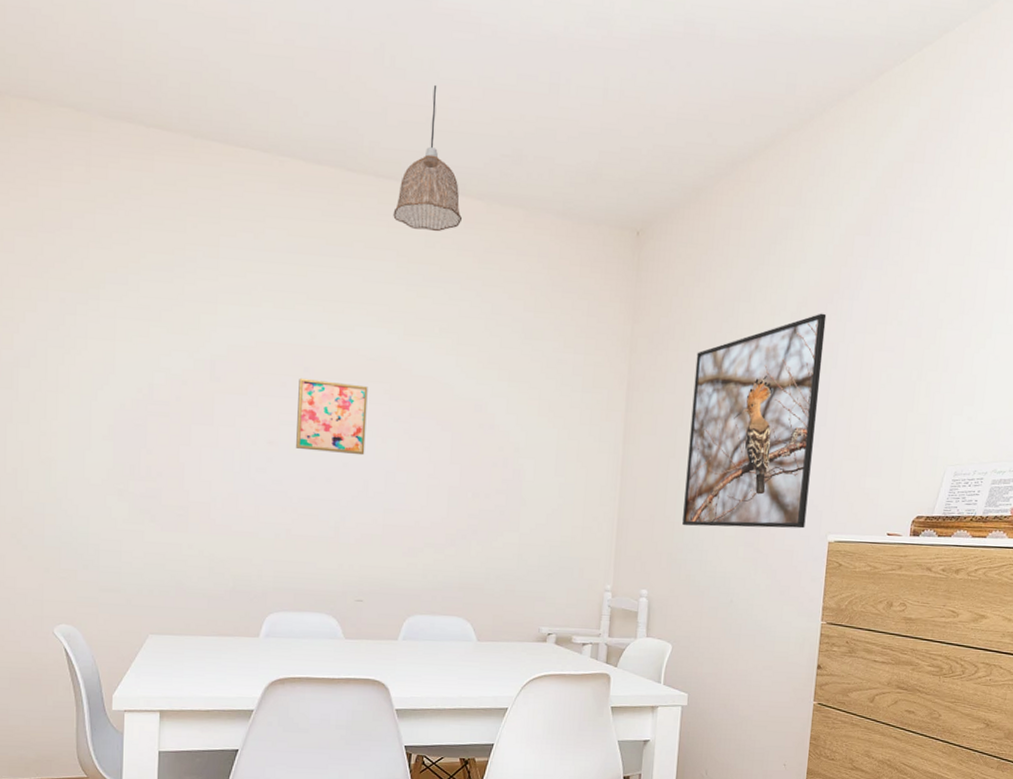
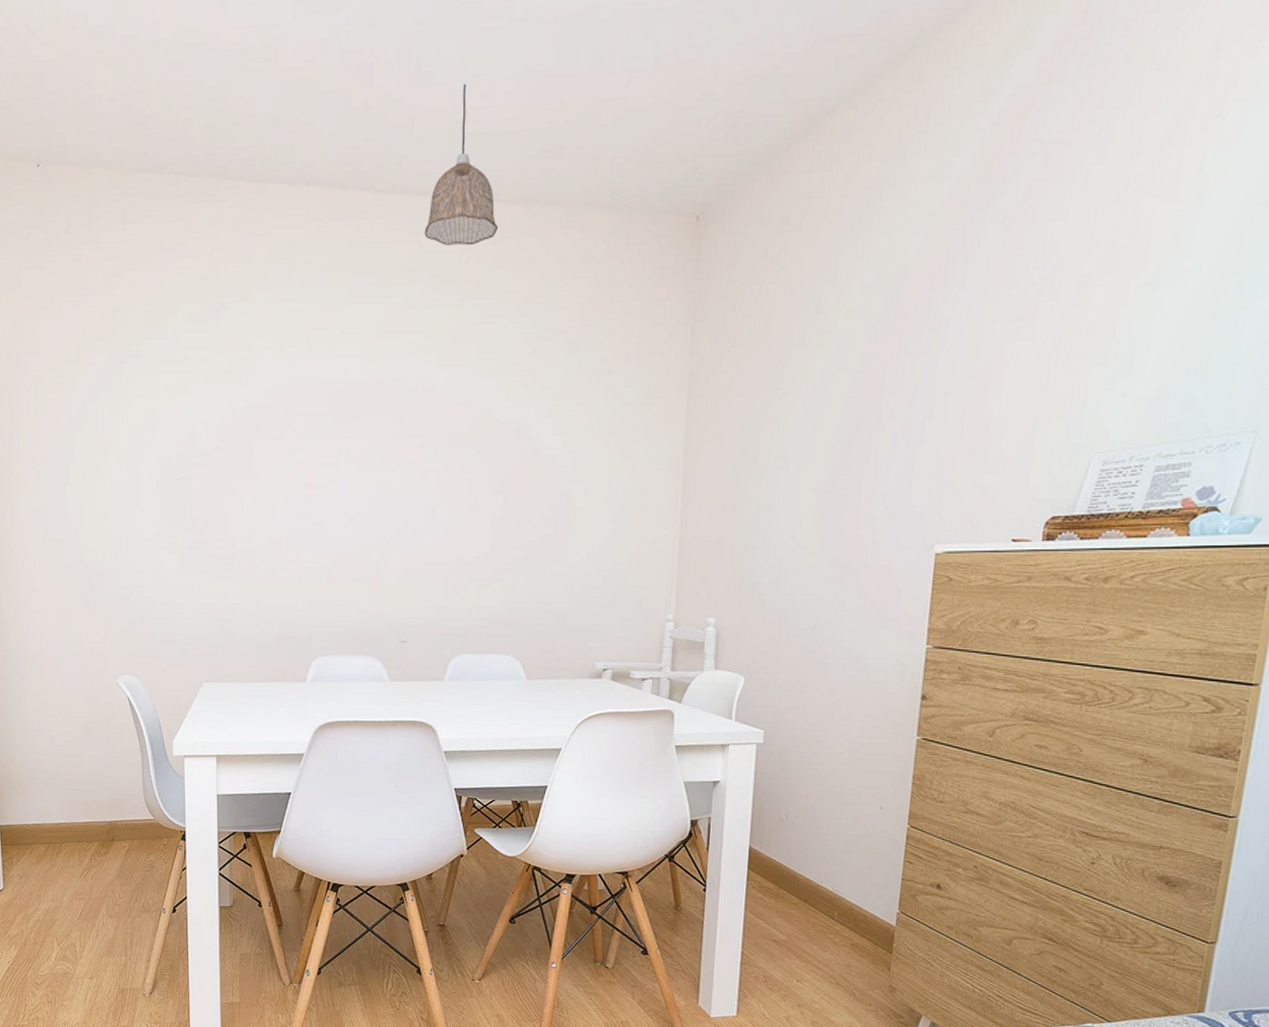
wall art: present [296,377,368,456] -> none [334,416,405,492]
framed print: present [682,313,827,529] -> none [755,284,933,545]

